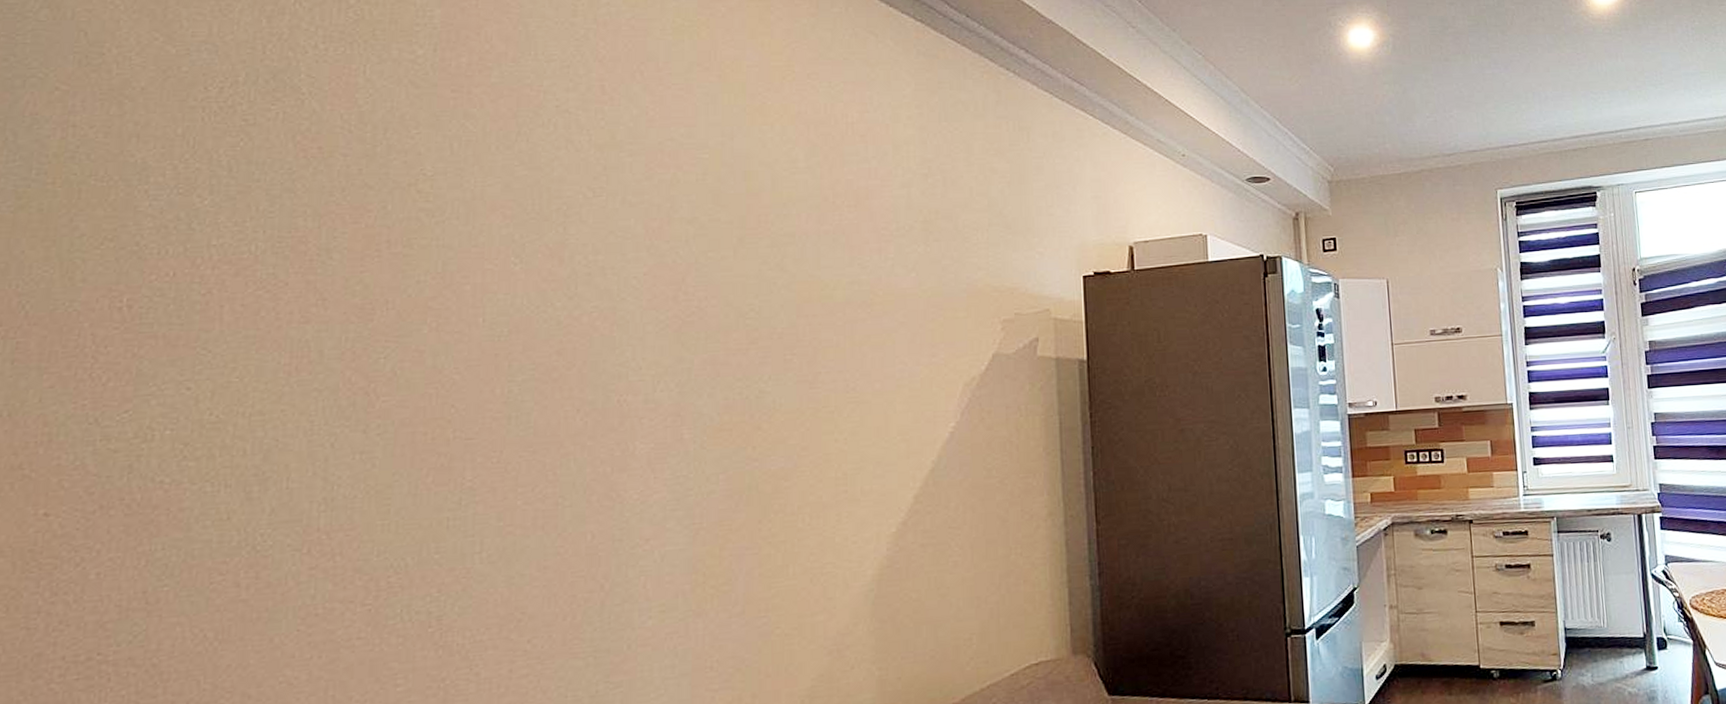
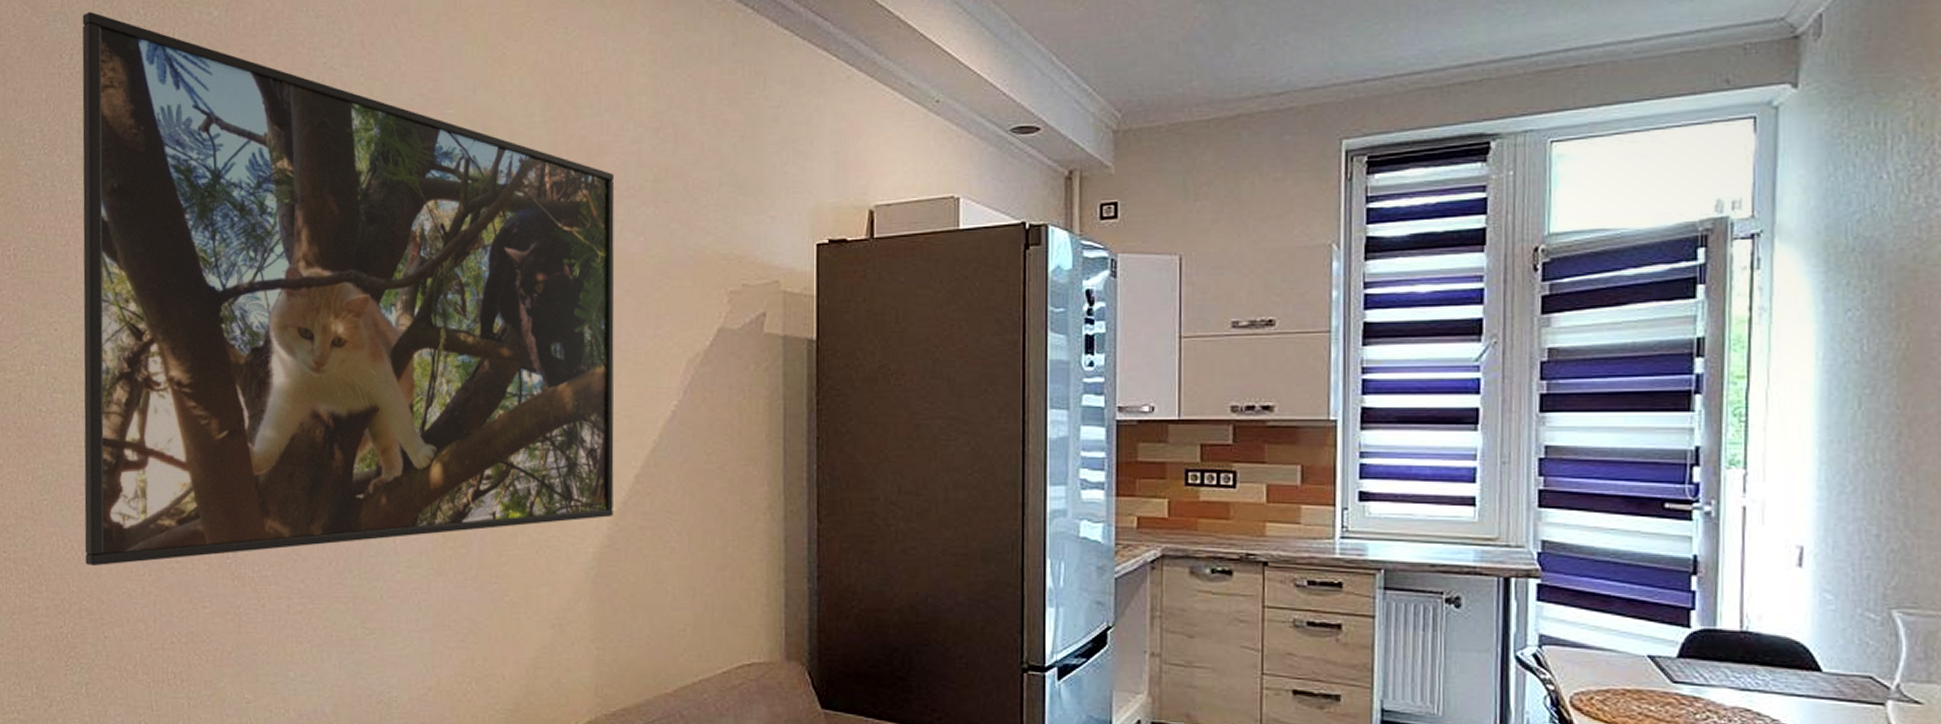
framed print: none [224,43,892,657] -> present [82,11,615,567]

